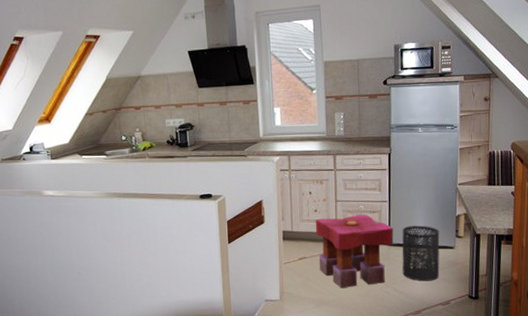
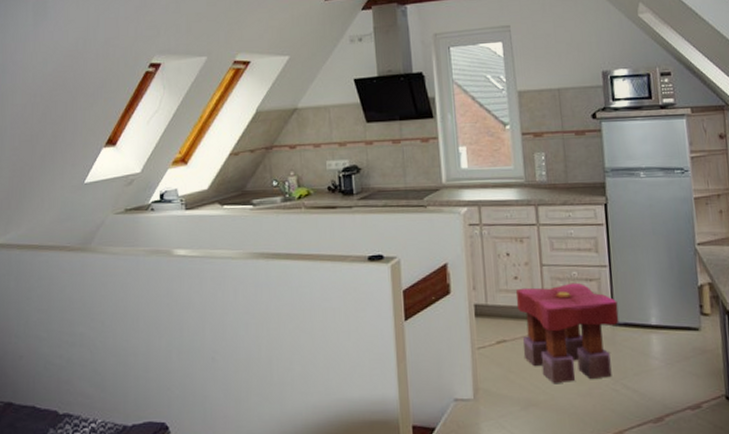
trash can: present [402,225,440,282] -> none [629,298,684,376]

